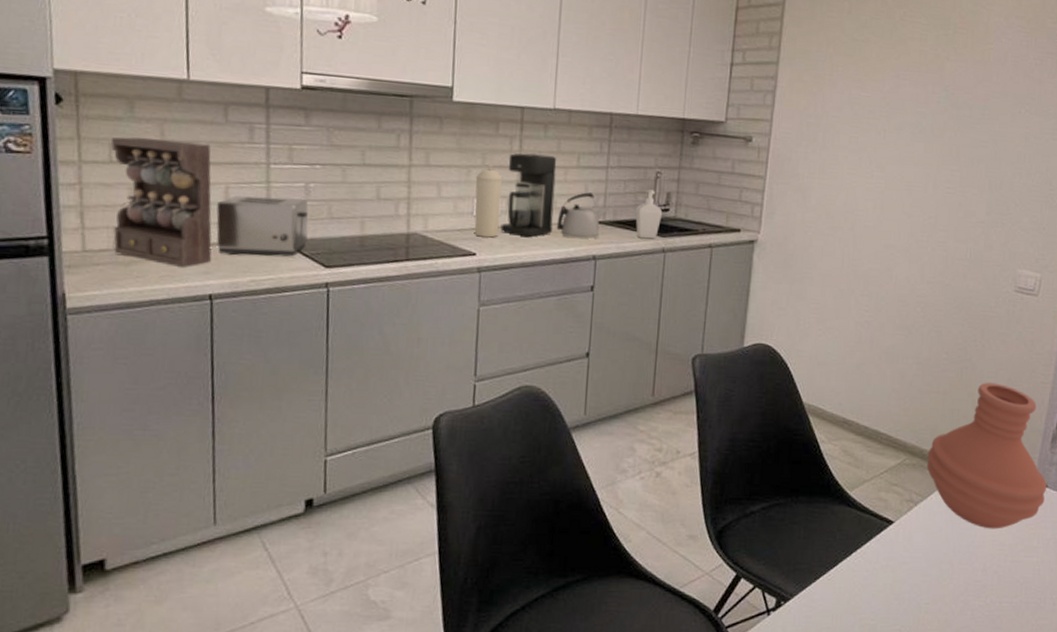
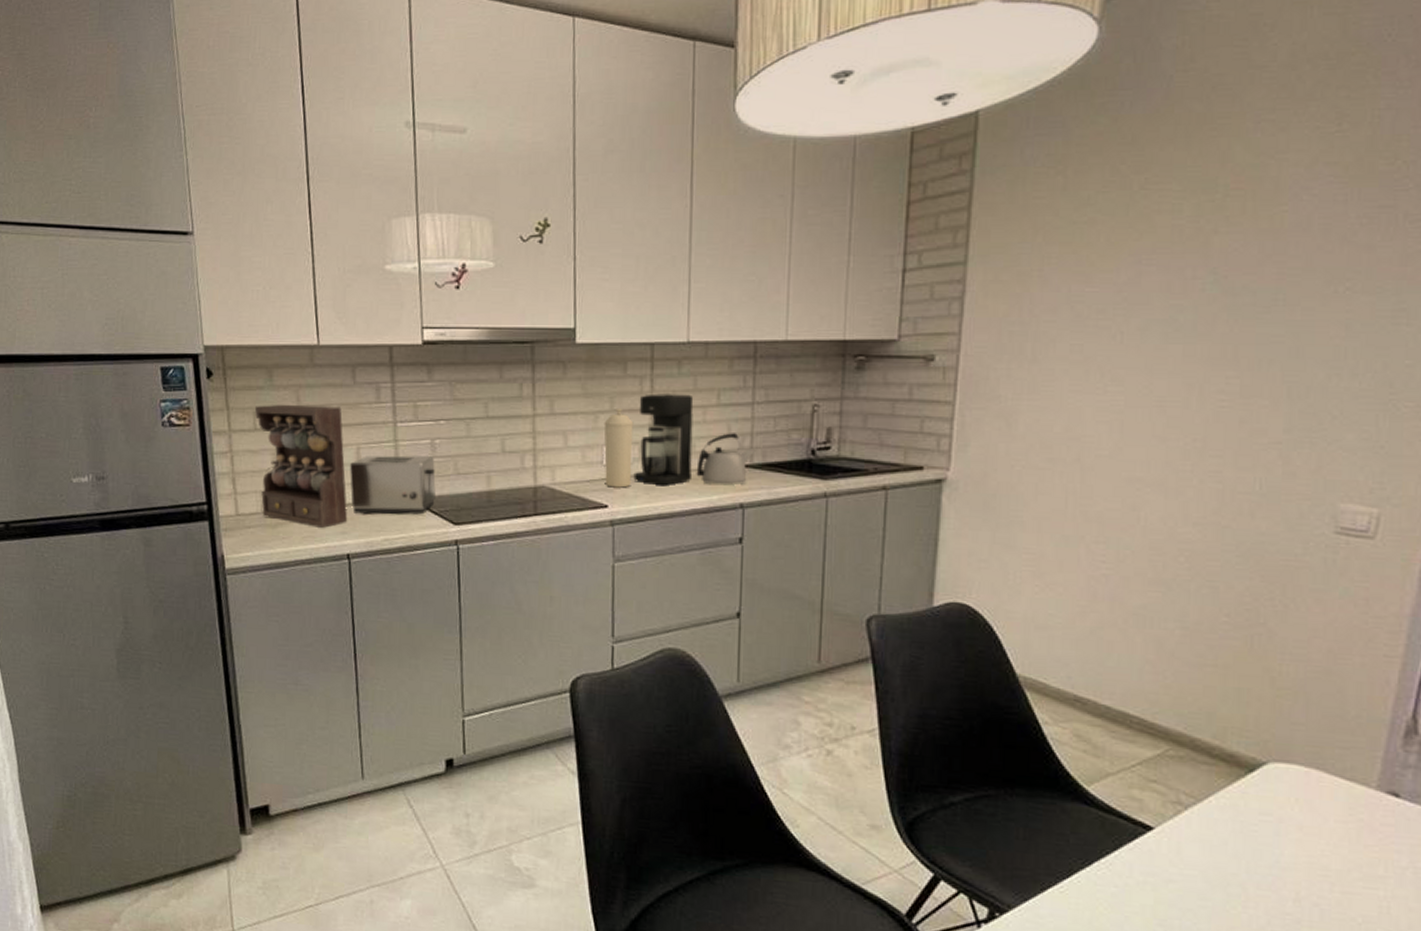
soap bottle: present [635,189,663,239] -> none [789,426,823,483]
vase: present [926,382,1047,529] -> none [1201,654,1399,849]

